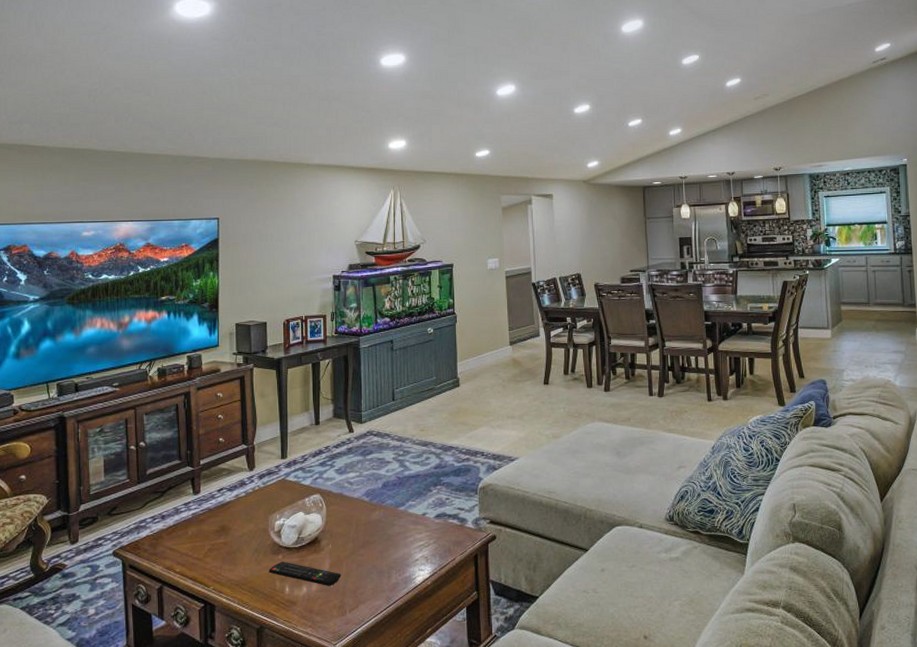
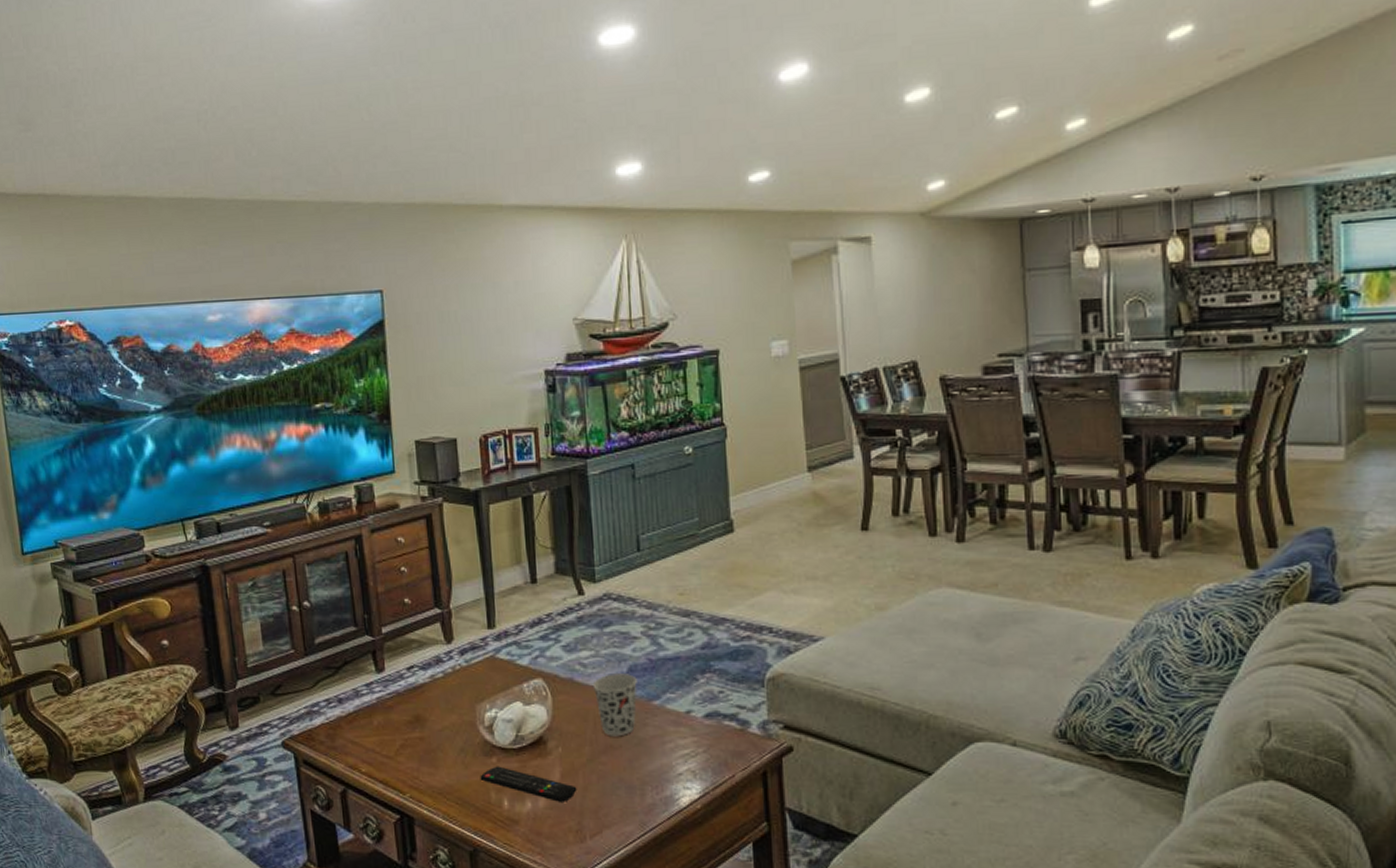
cup: none [356,488,389,535] -> present [592,673,637,737]

